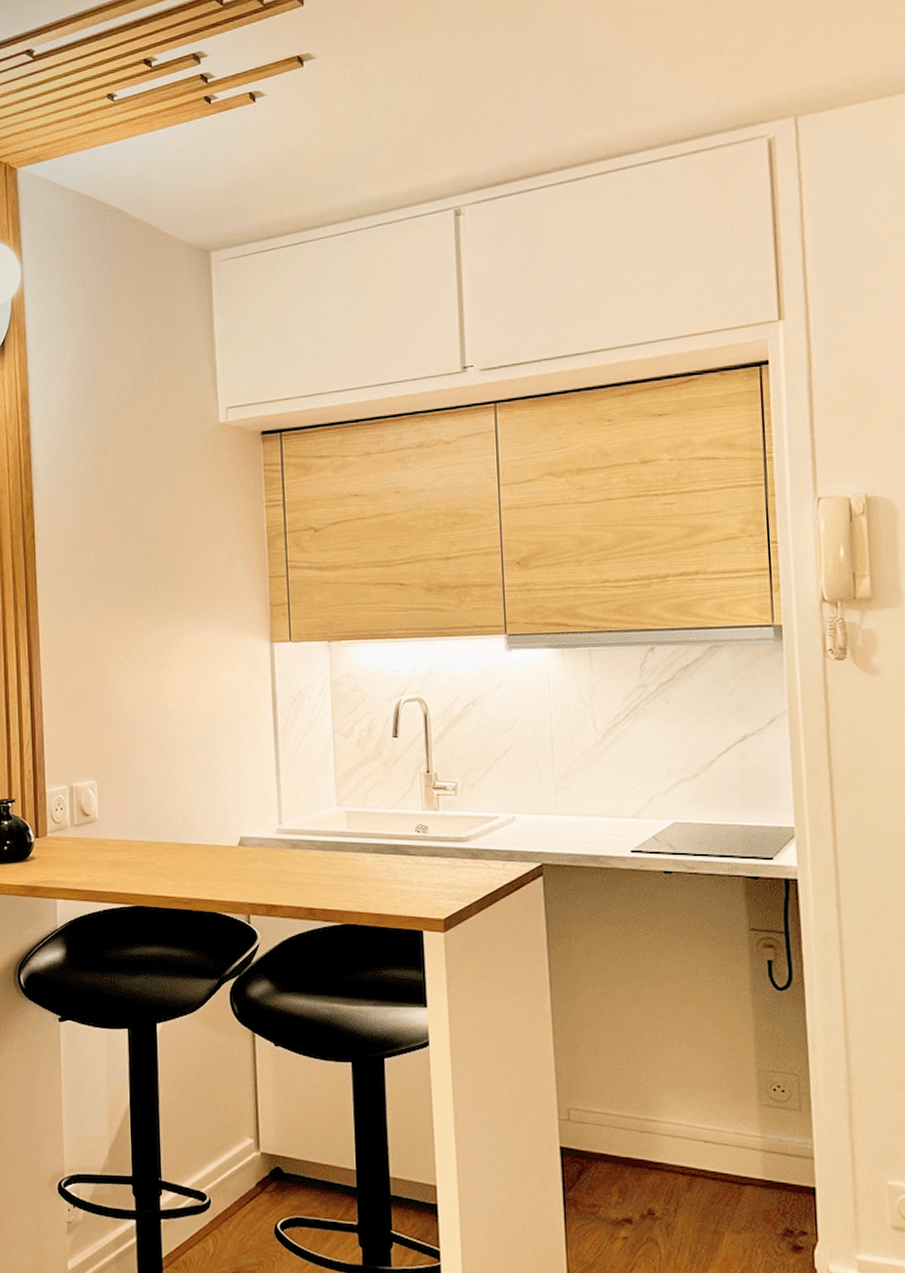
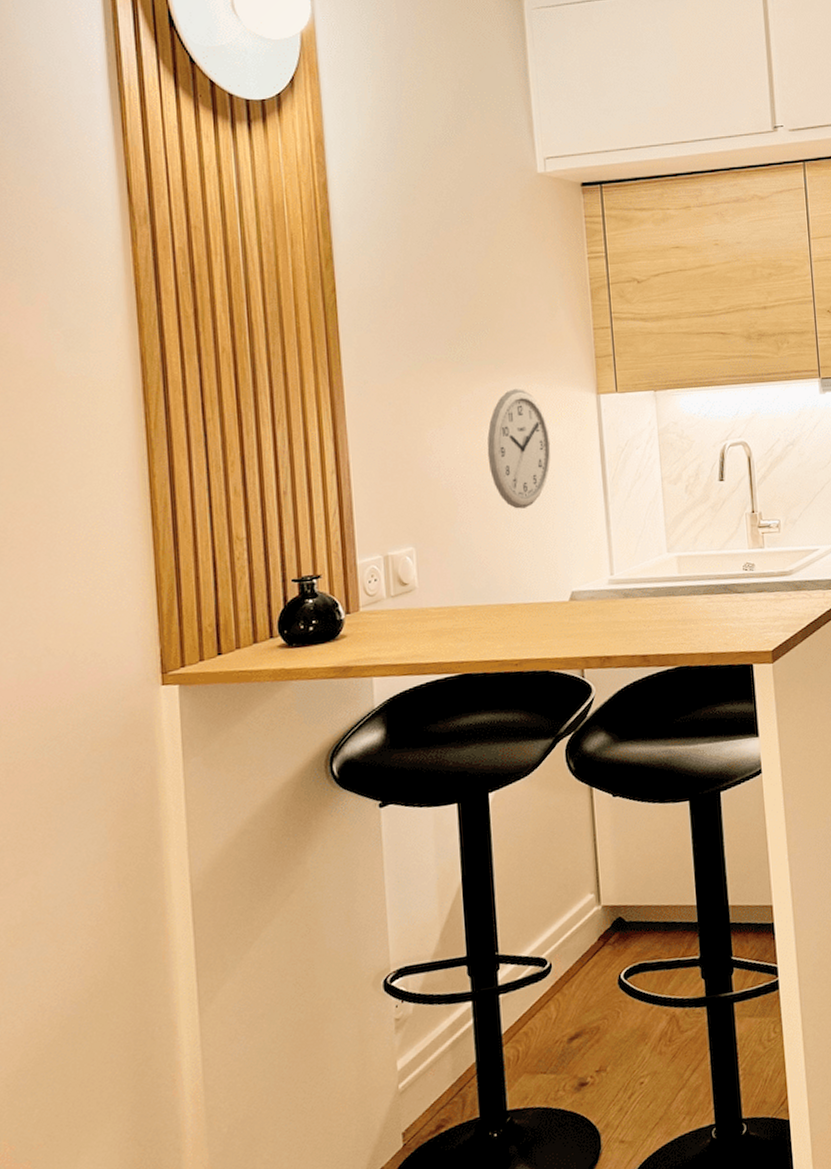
wall clock: none [164,634,225,752] -> present [487,389,551,509]

